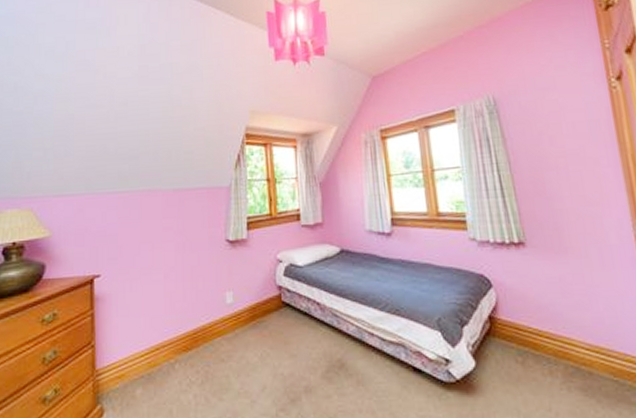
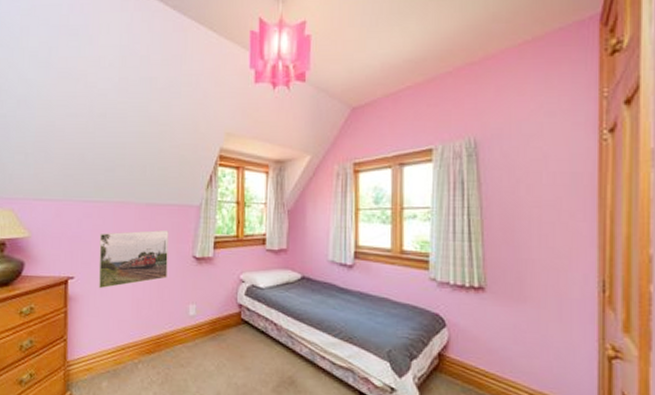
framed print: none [126,216,201,285] -> present [98,230,169,289]

